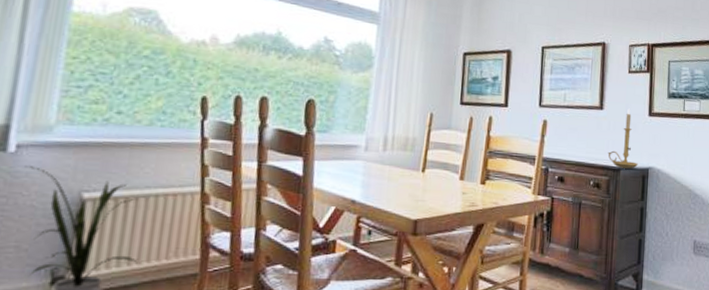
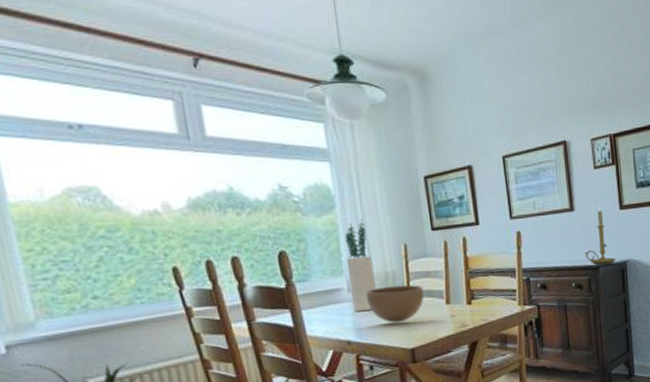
vase: none [366,81,397,173] -> present [344,218,376,312]
bowl: none [381,151,440,190] -> present [365,284,424,323]

